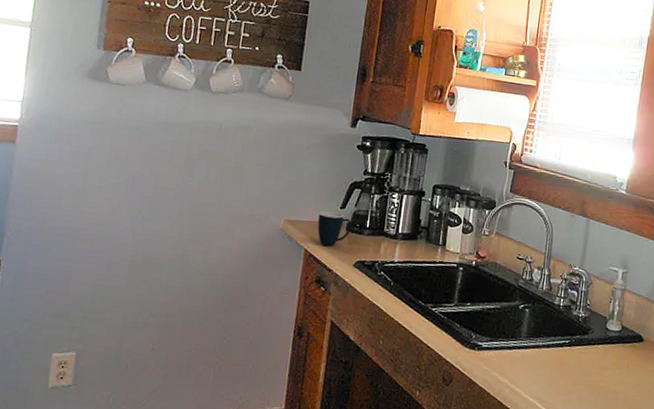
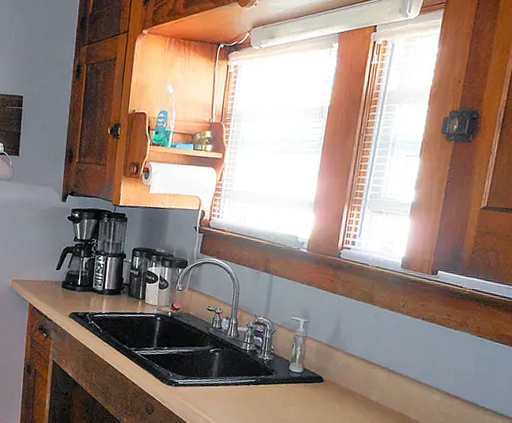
mug: present [317,211,352,246] -> none [38,272,66,300]

